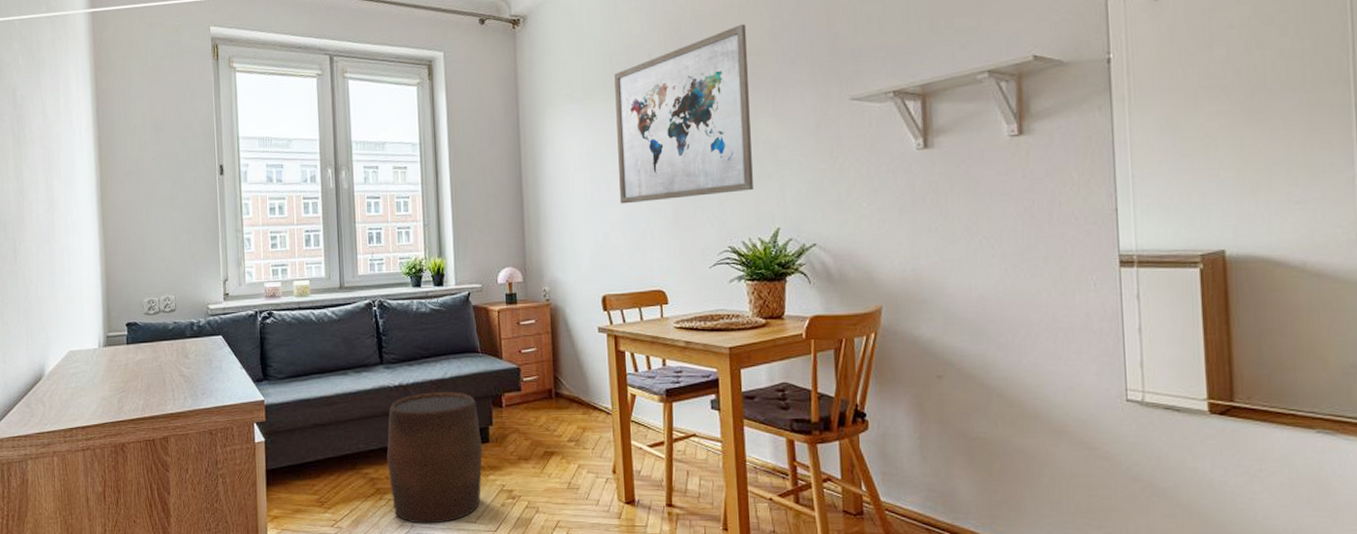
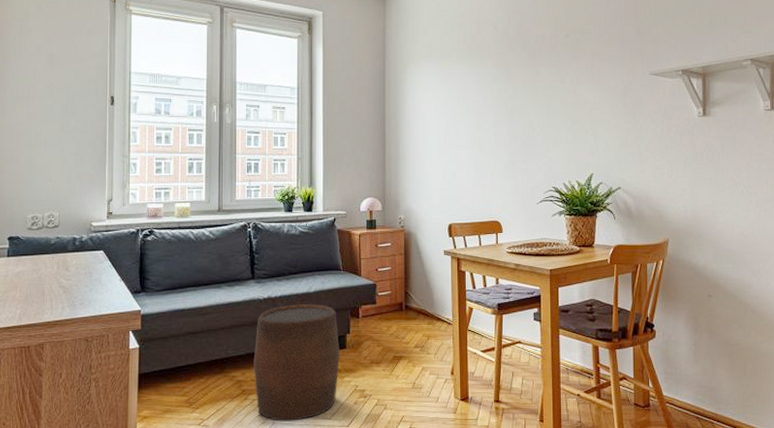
wall art: present [614,24,753,204] -> none [466,8,574,148]

